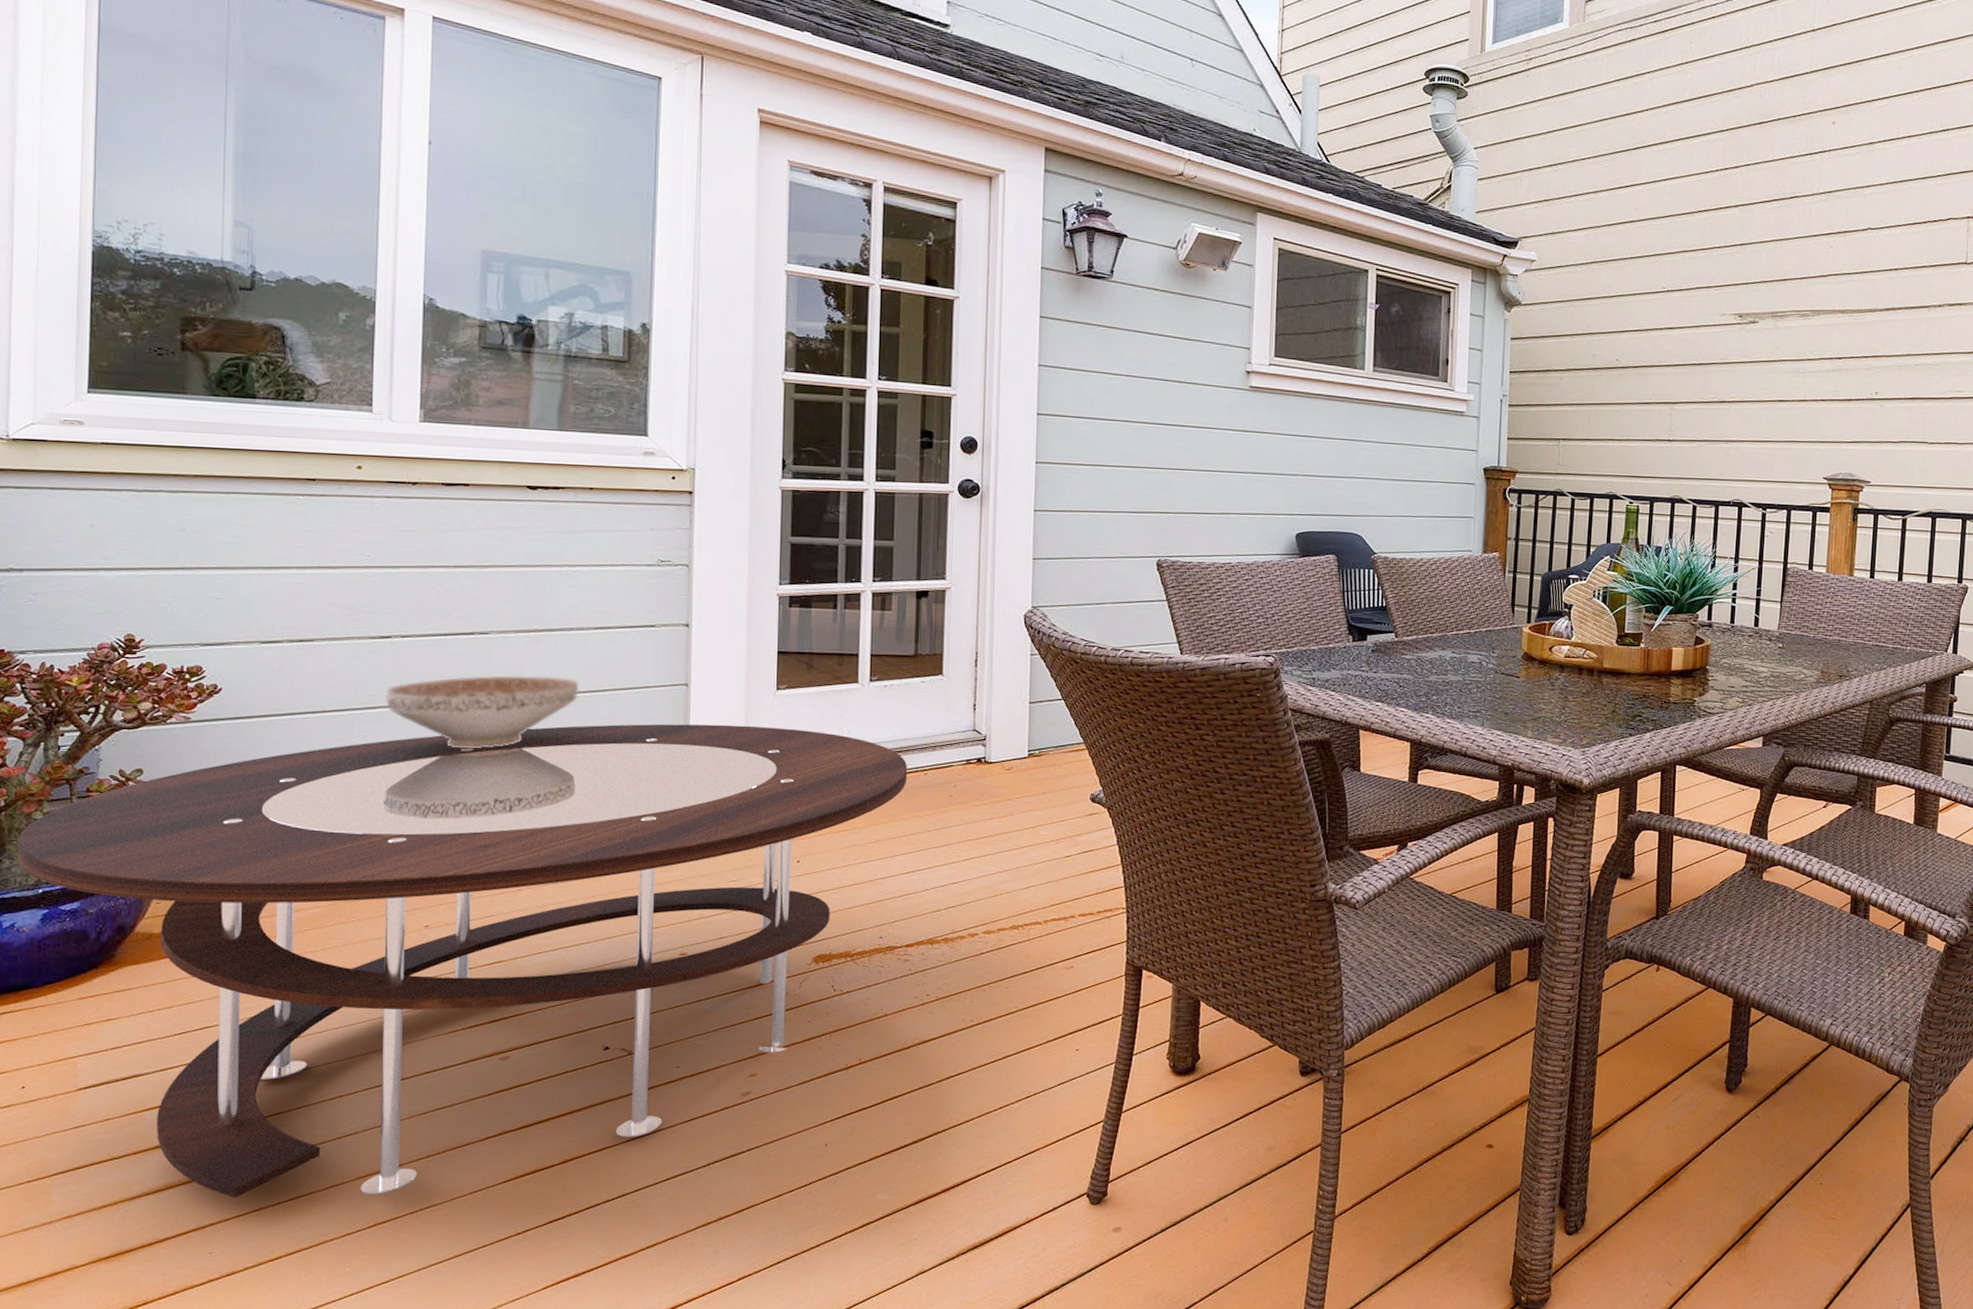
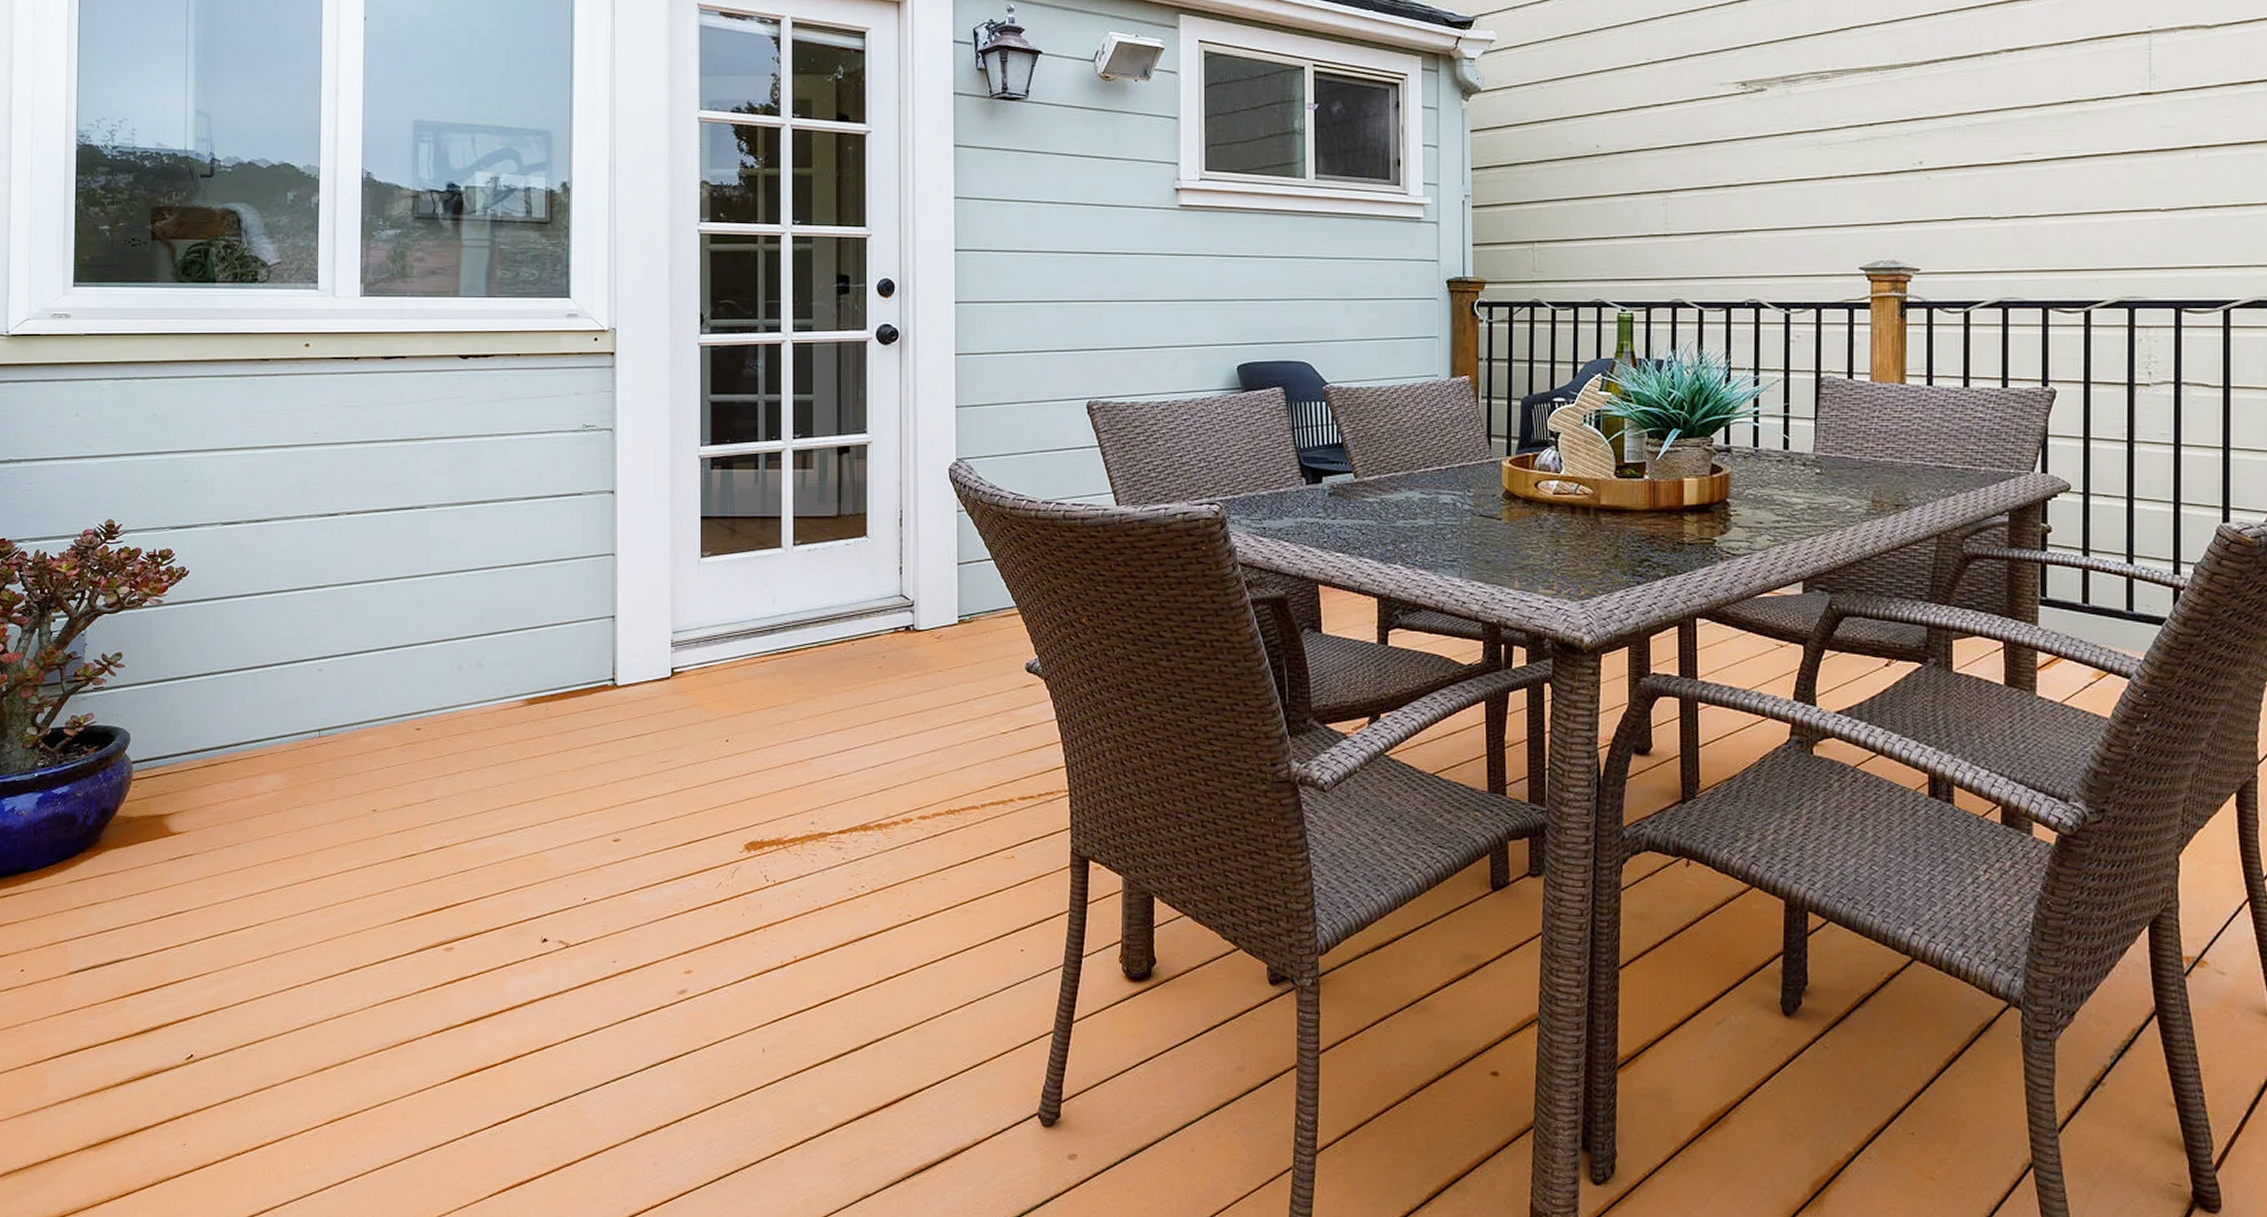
coffee table: present [18,724,908,1199] -> none [17,595,835,1089]
decorative bowl: present [385,675,579,749] -> none [333,550,511,627]

